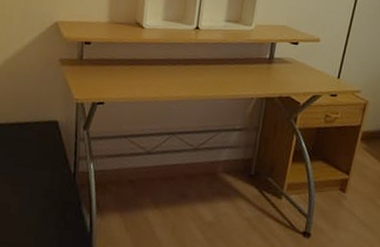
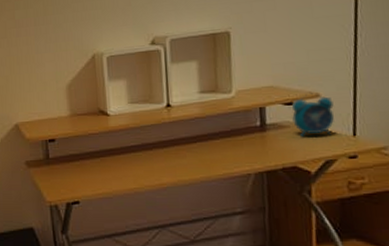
alarm clock: none [295,36,329,75] -> present [292,91,334,137]

